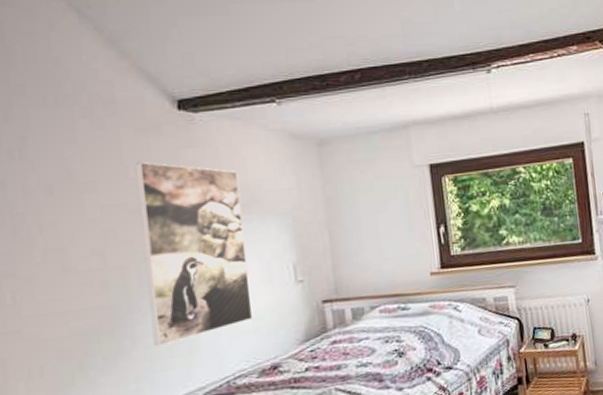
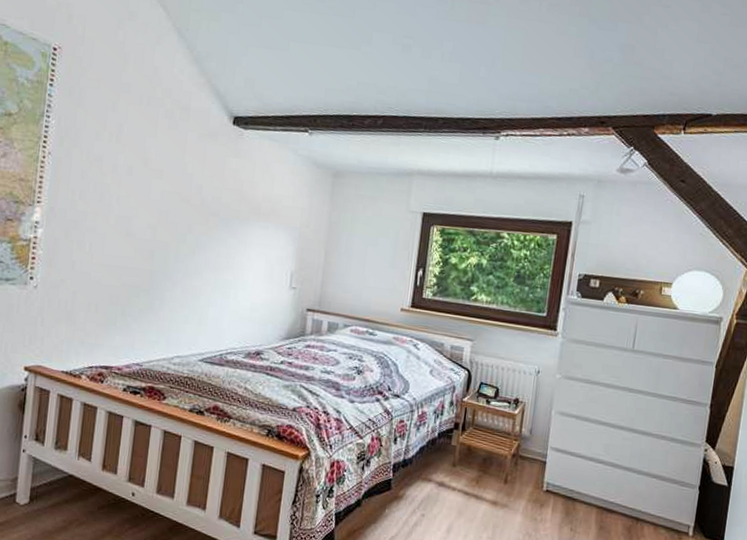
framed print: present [134,161,253,347] -> none [175,161,266,312]

